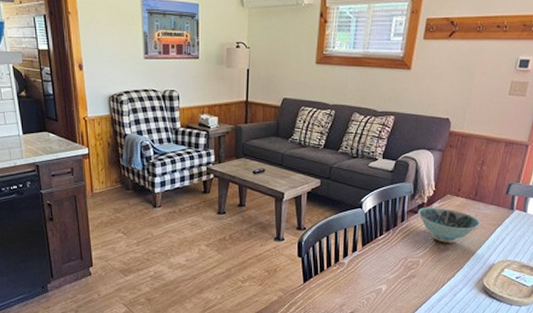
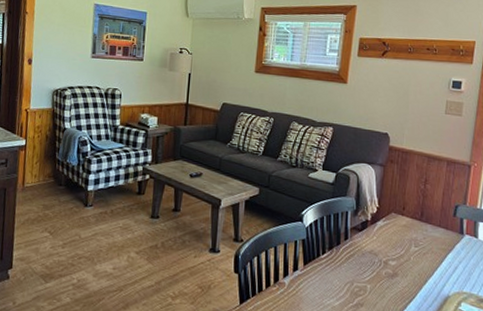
bowl: present [418,207,481,243] -> none [362,225,430,268]

